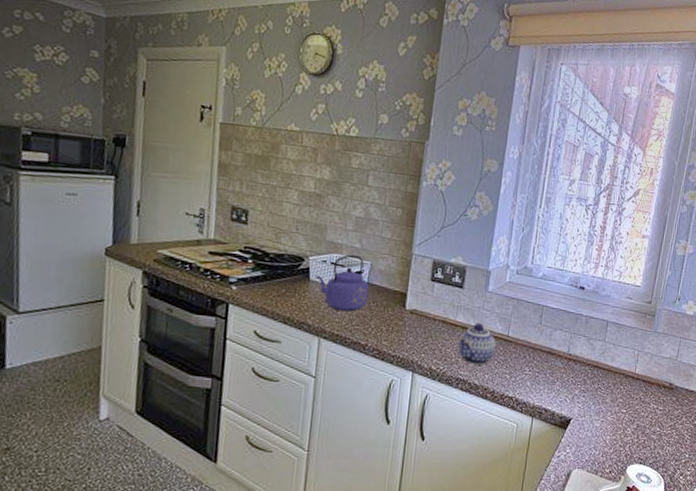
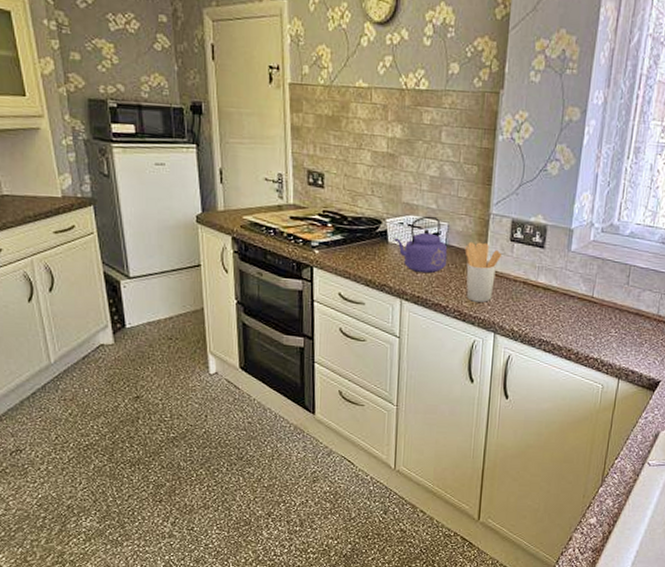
utensil holder: none [386,280,423,341] -> present [465,241,503,303]
teapot: present [458,323,496,365] -> none [540,284,580,327]

